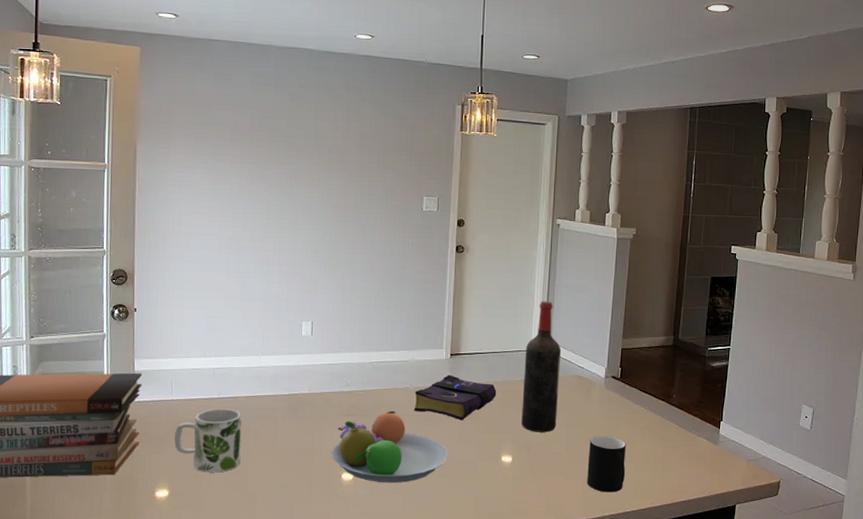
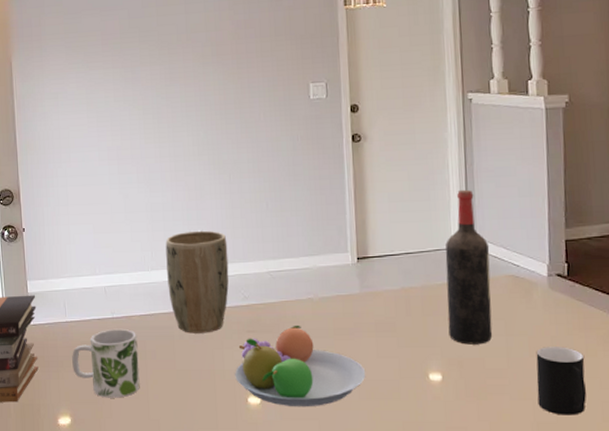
plant pot: none [276,321,336,415] -> present [165,230,229,334]
book: present [414,374,497,421] -> none [320,281,416,334]

